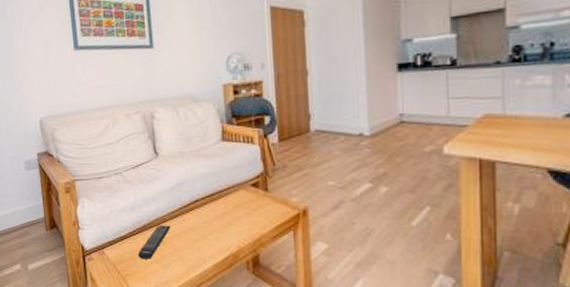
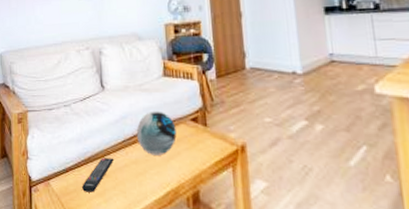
decorative orb: none [193,176,236,221] -> present [136,110,177,155]

